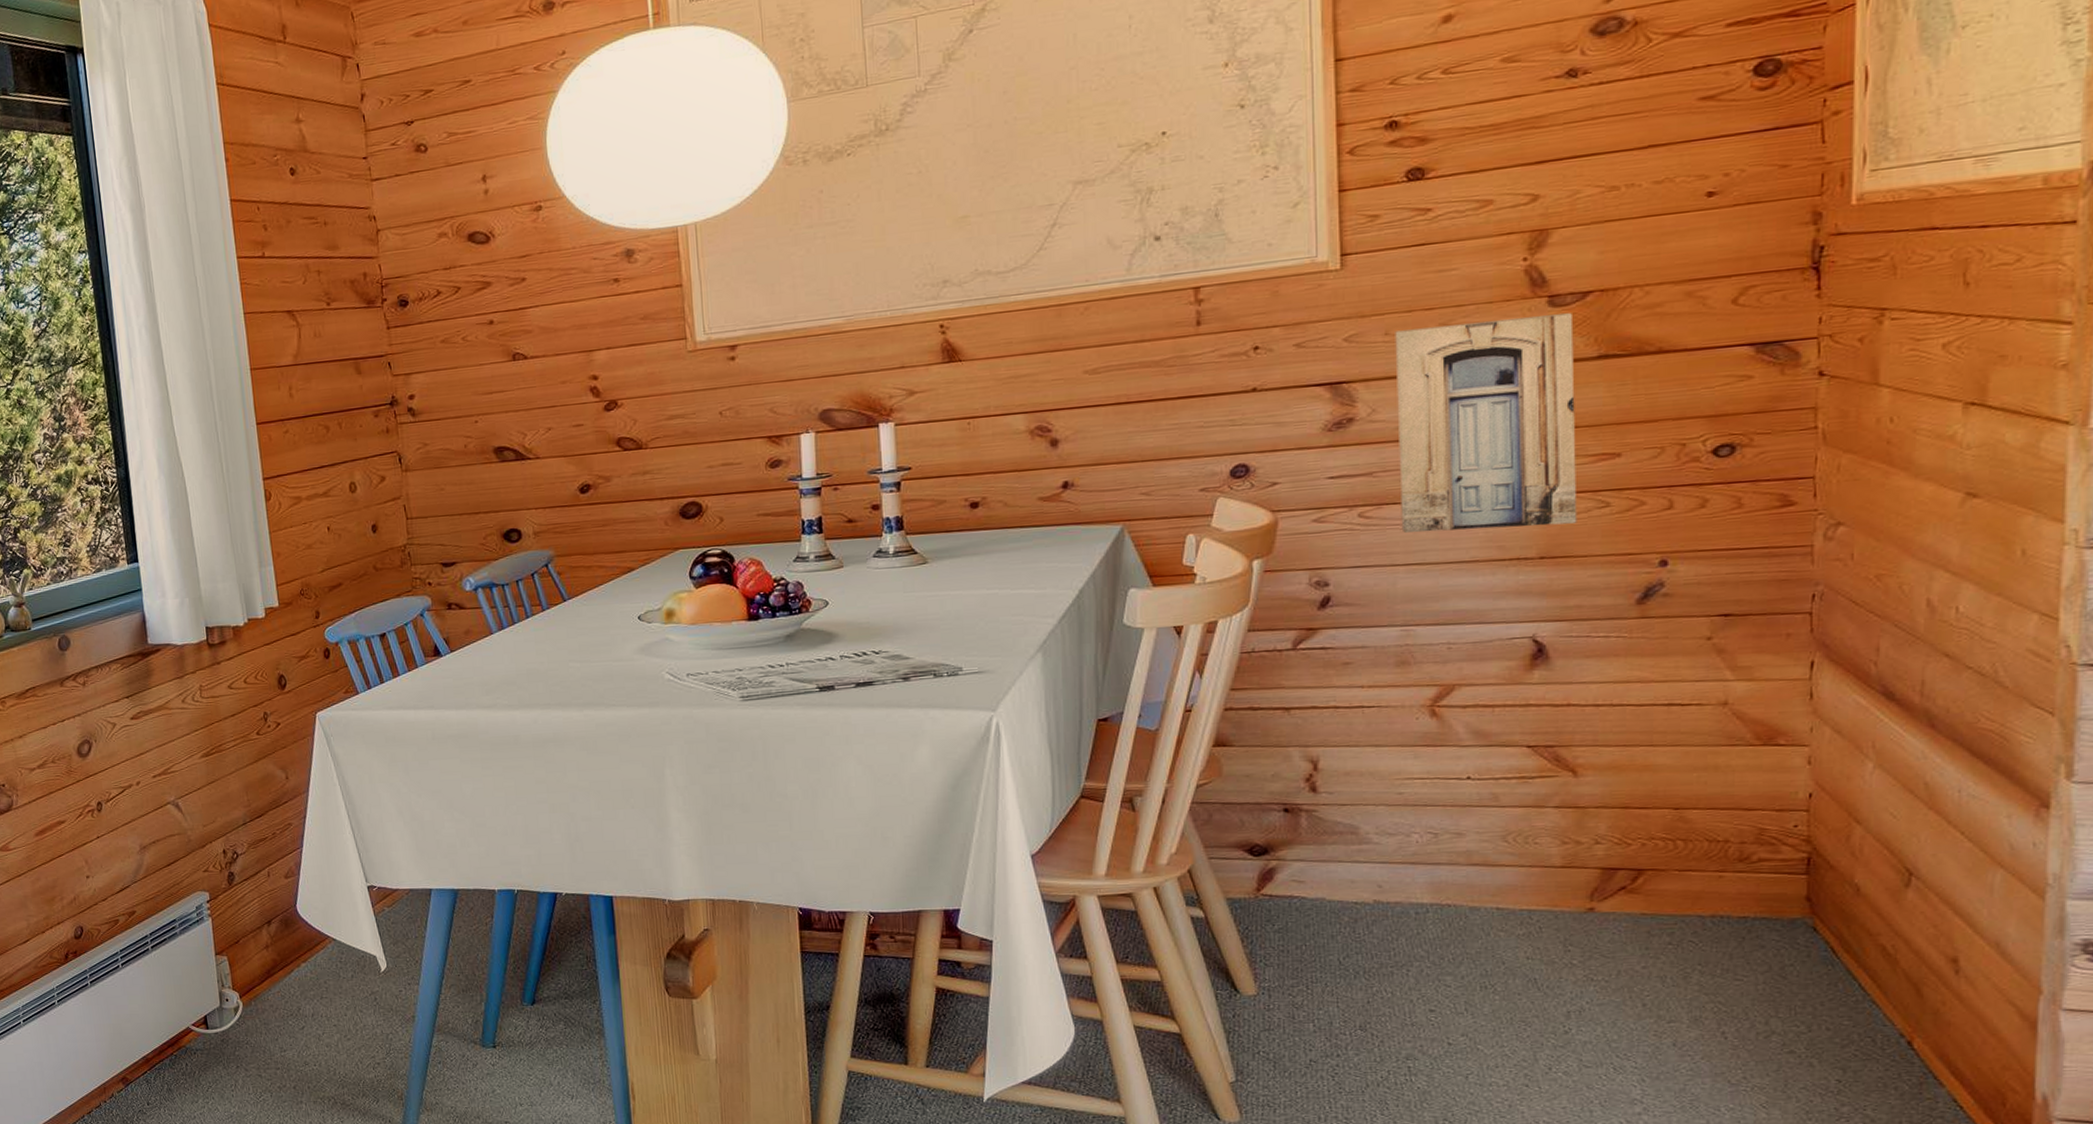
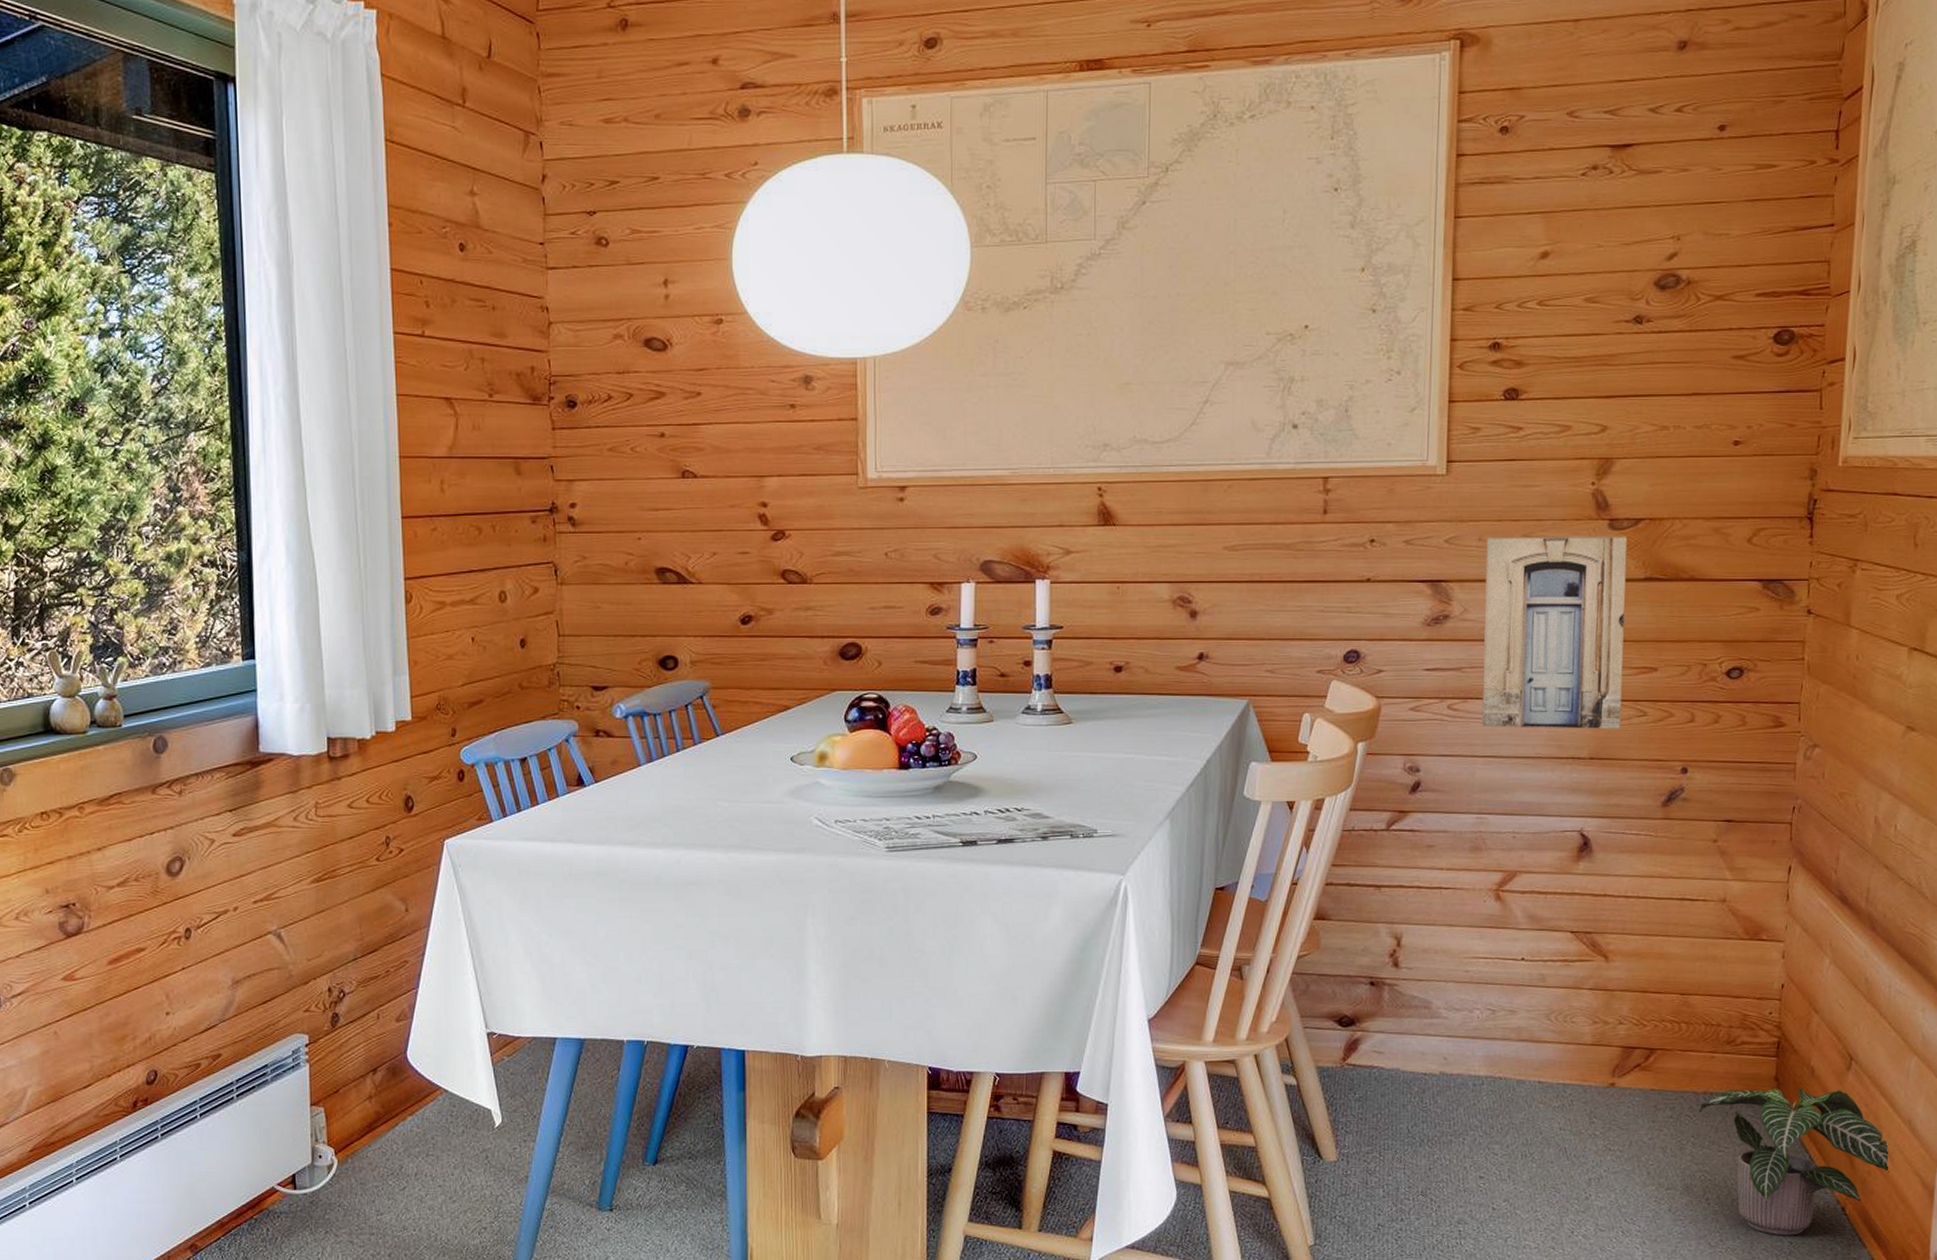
potted plant: none [1706,909,1971,1073] -> present [1699,1088,1890,1236]

